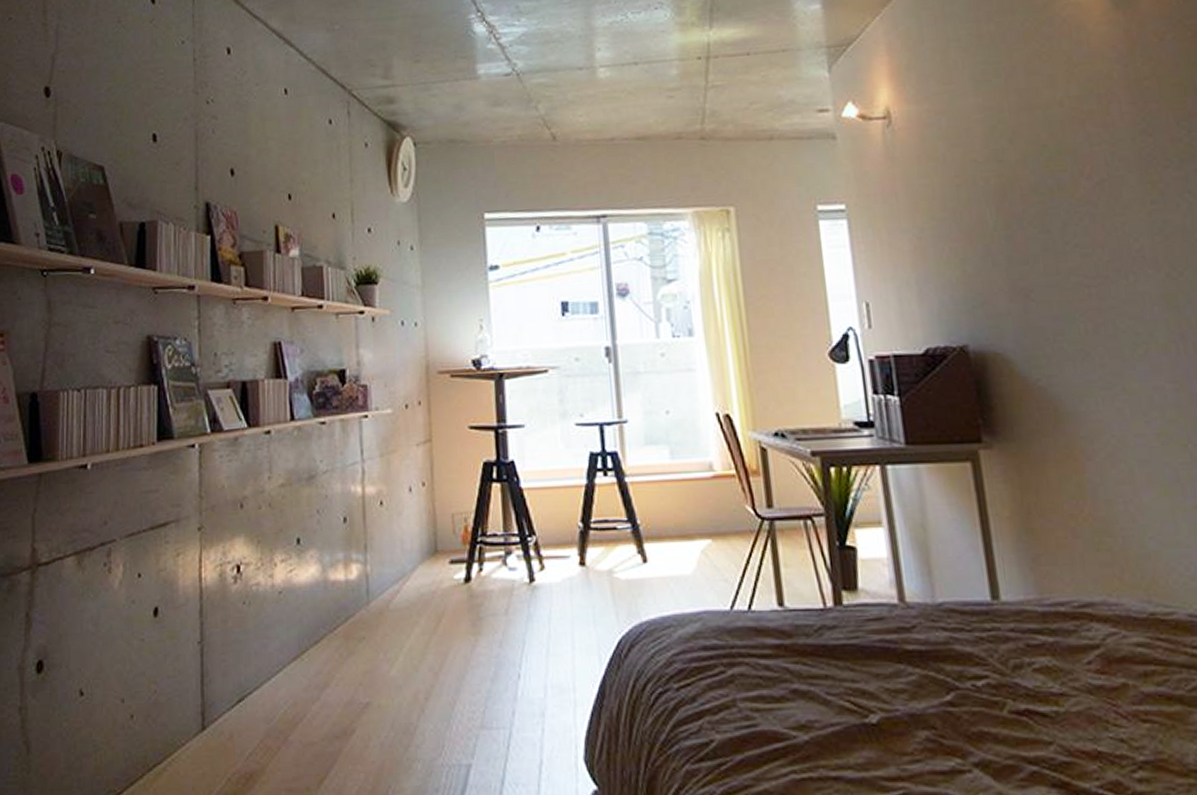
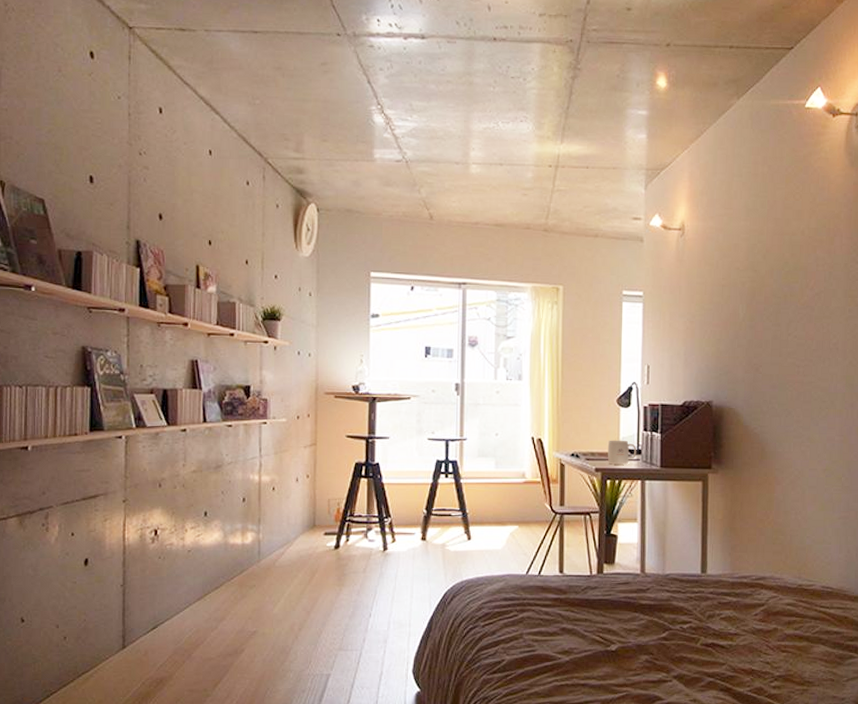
mug: none [824,409,869,445] -> present [607,440,637,465]

